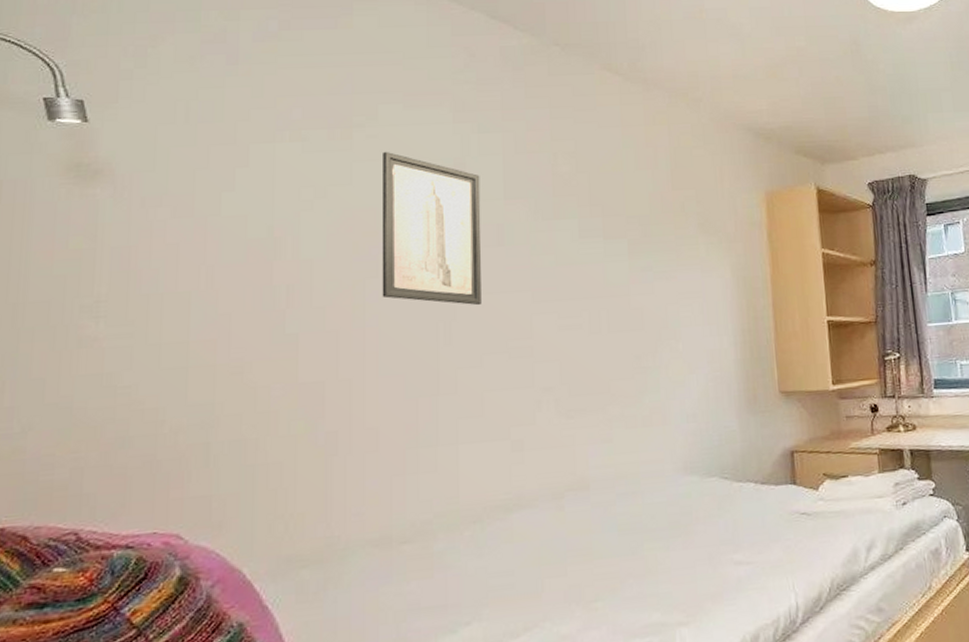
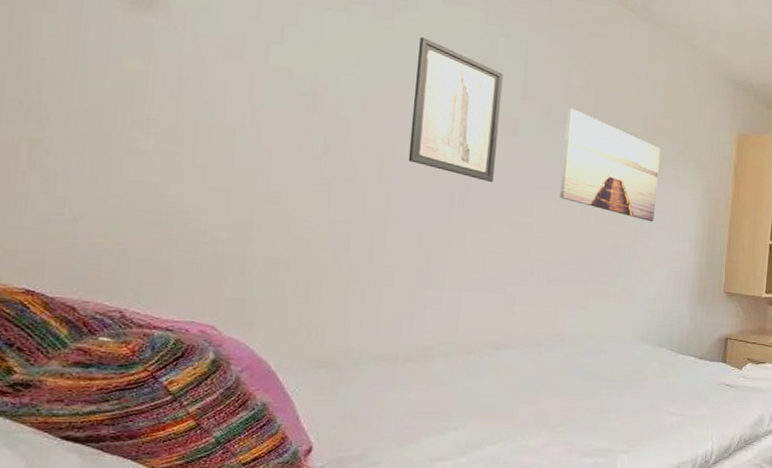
wall art: none [558,200,679,320] -> present [560,108,661,222]

